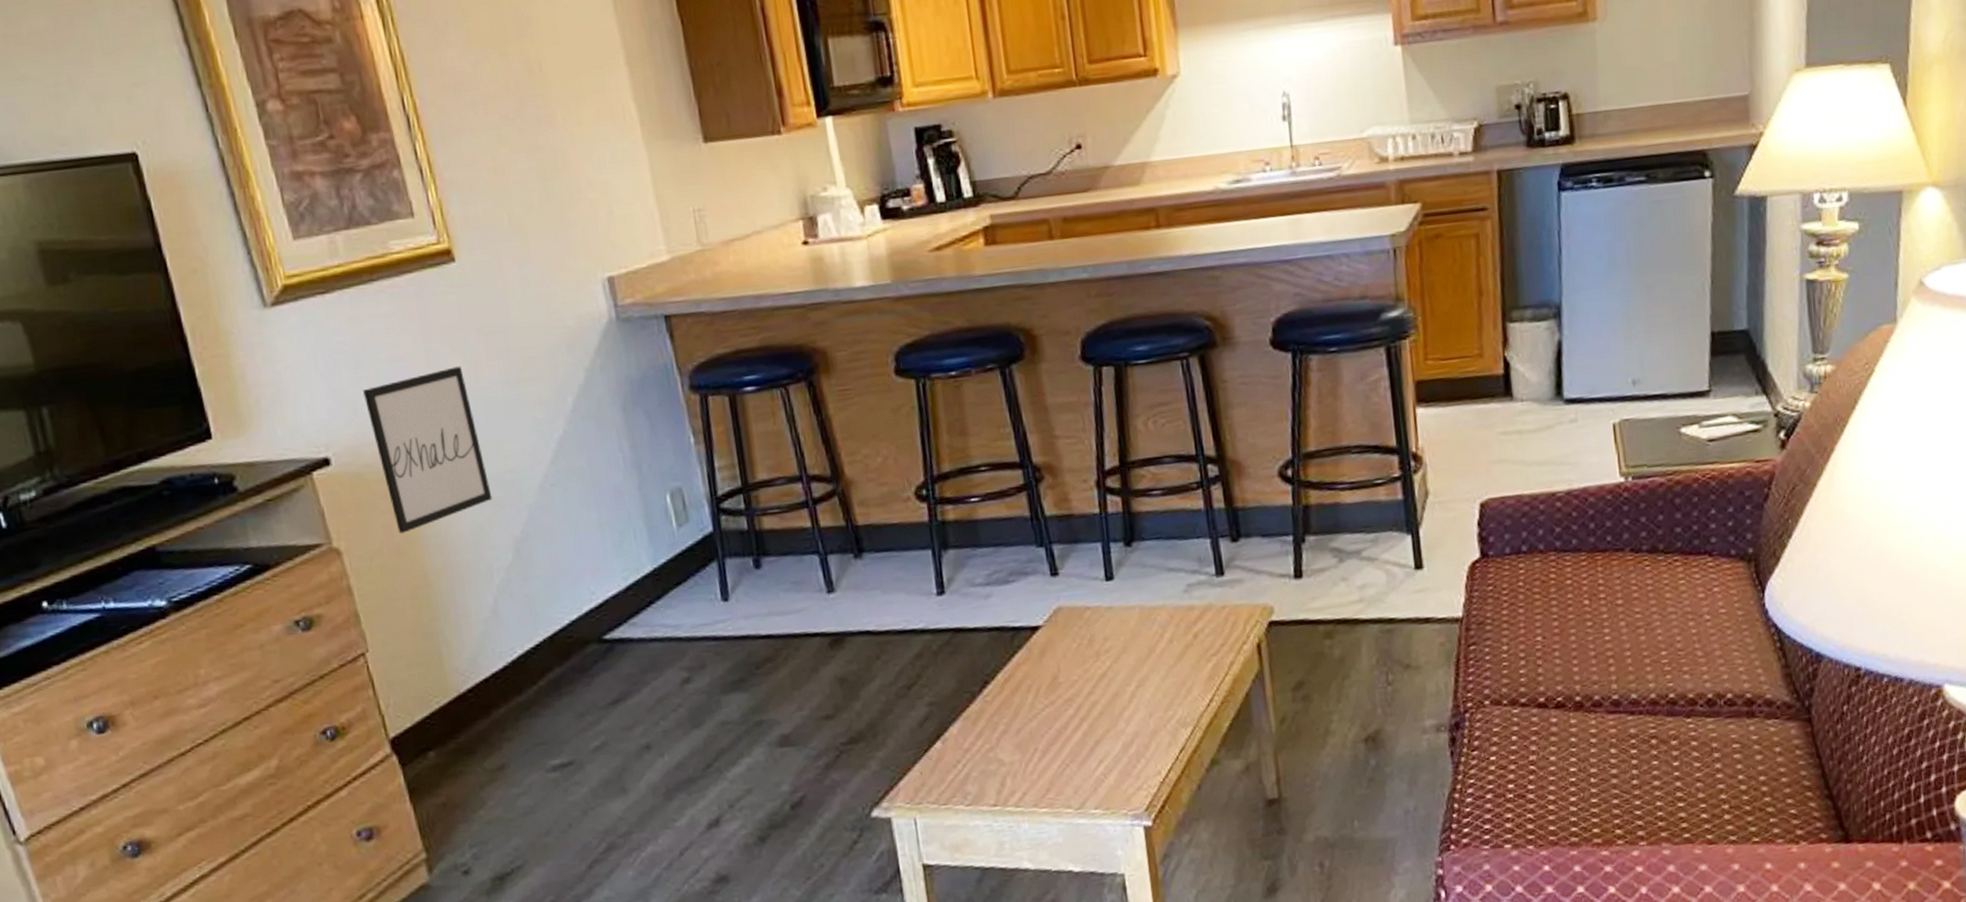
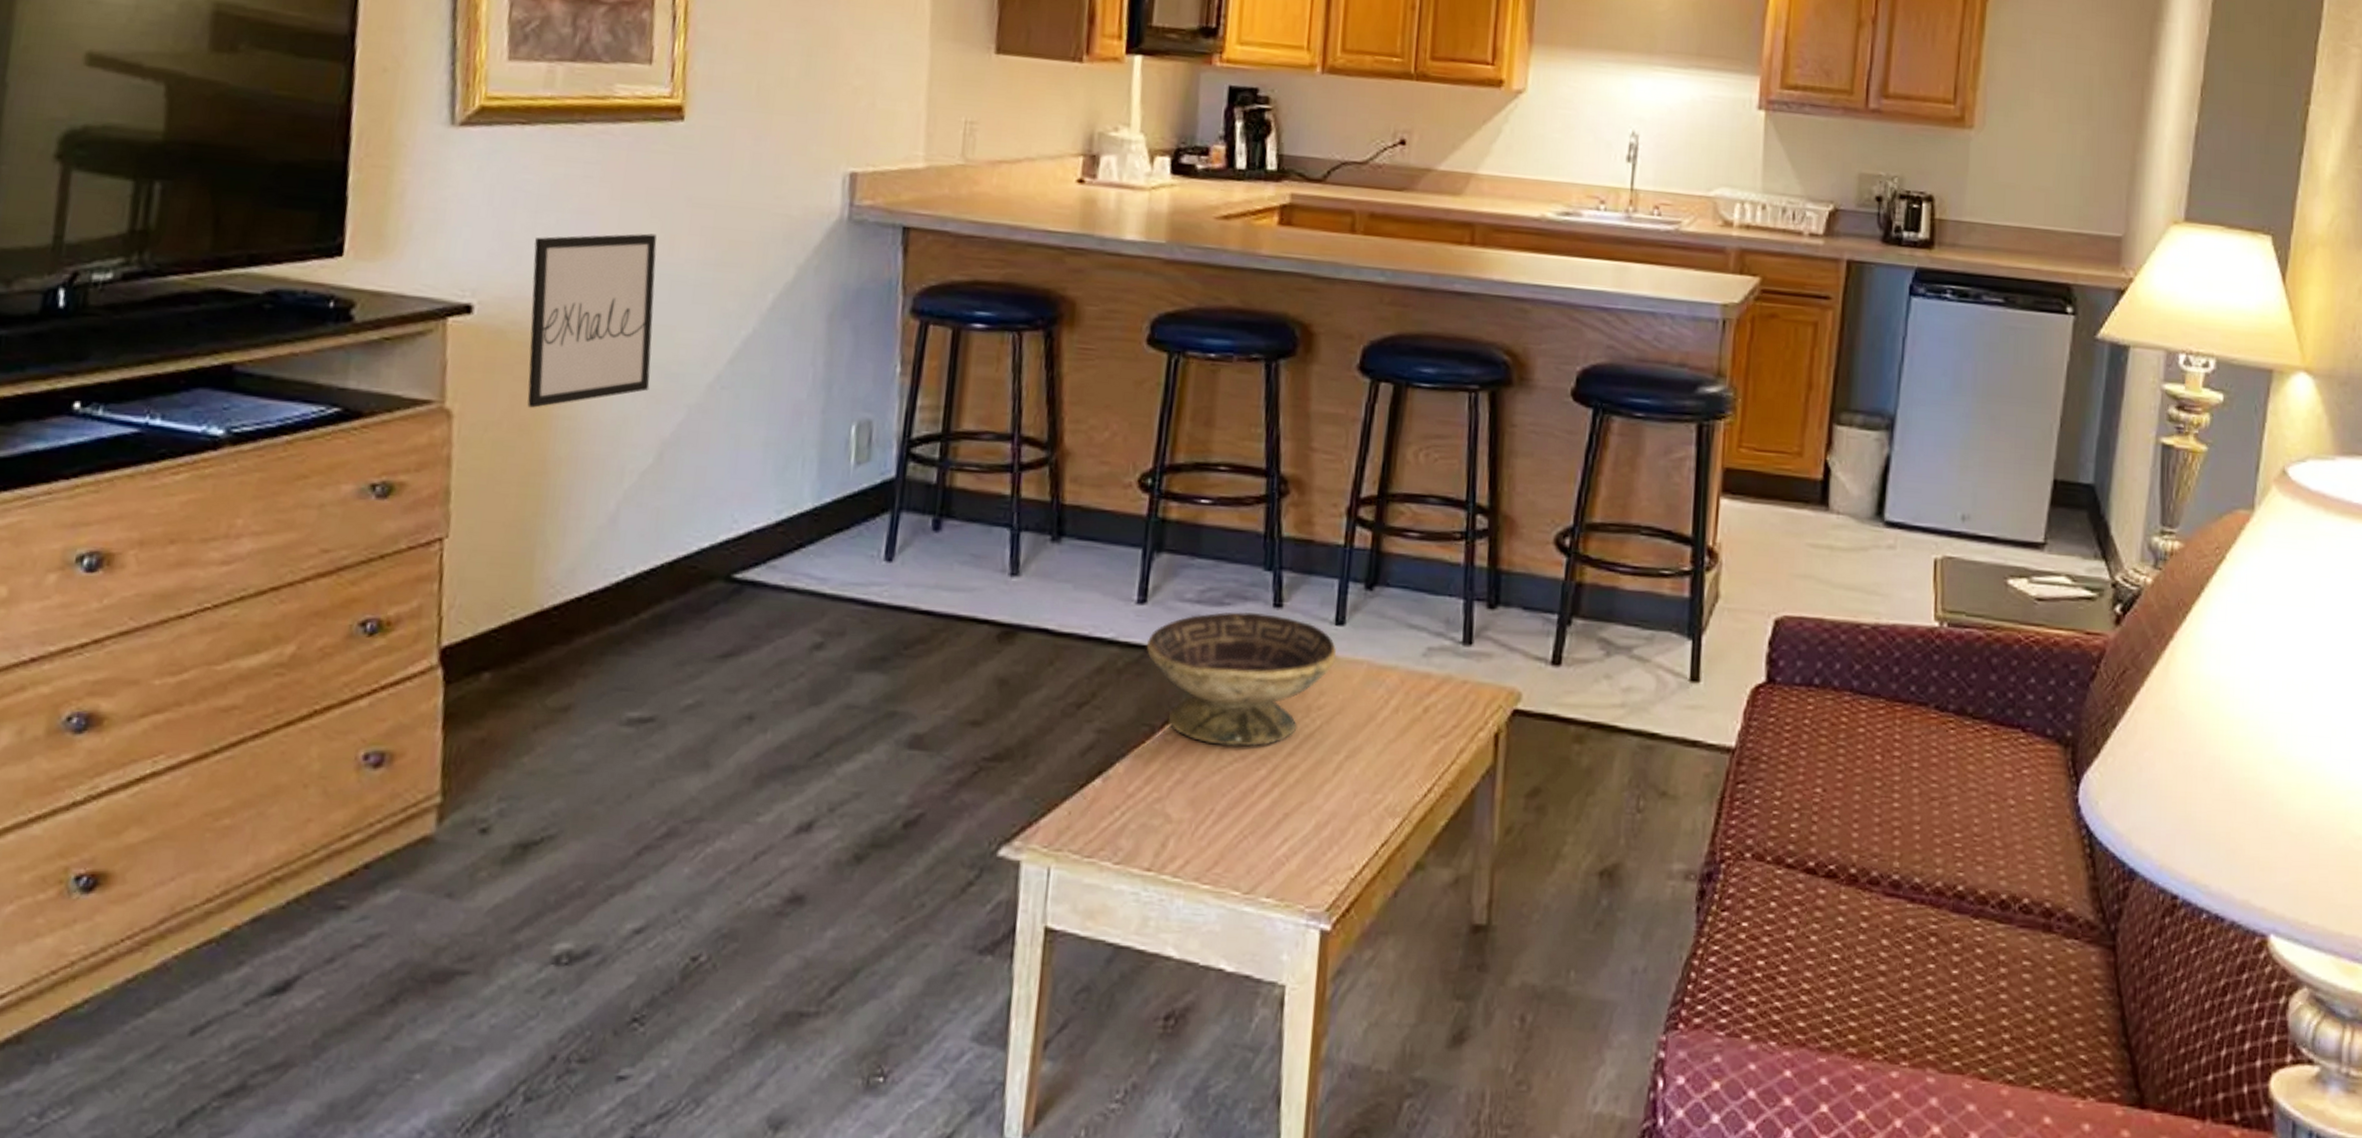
decorative bowl: none [952,582,1112,697] -> present [1146,612,1337,747]

